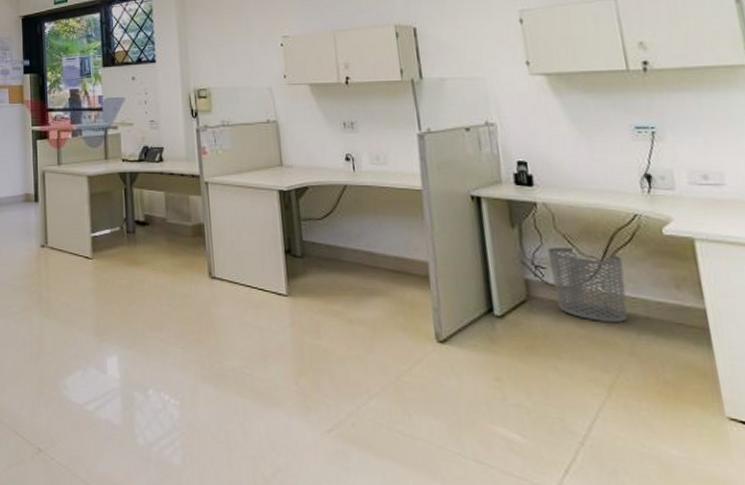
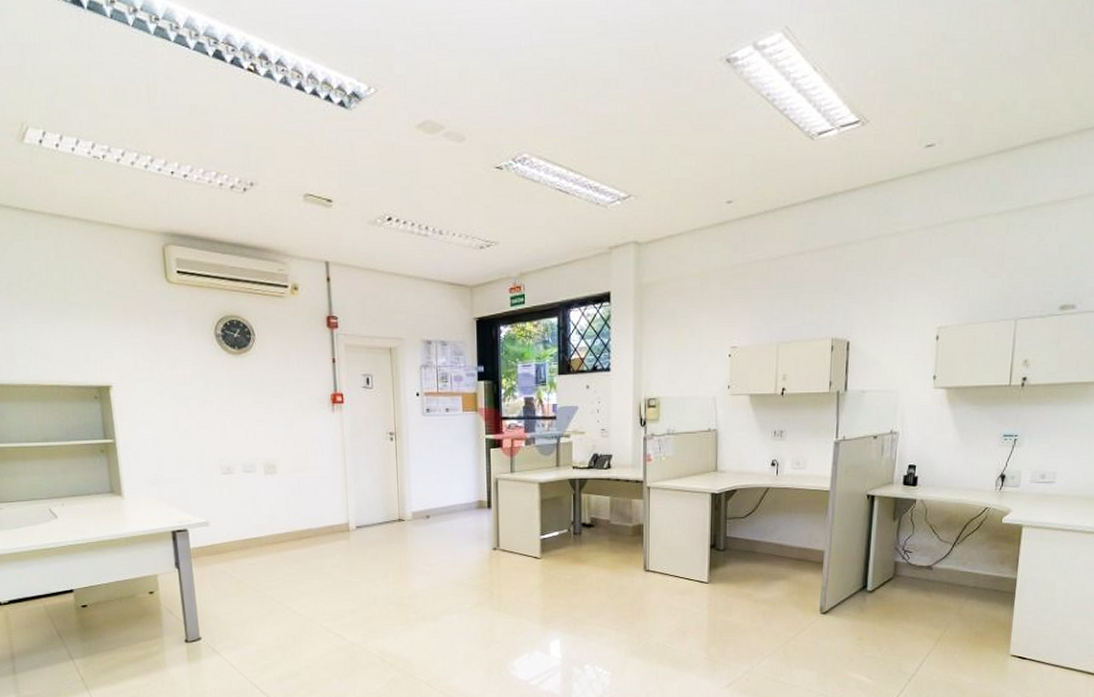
waste bin: present [547,246,628,322] -> none [915,535,968,591]

